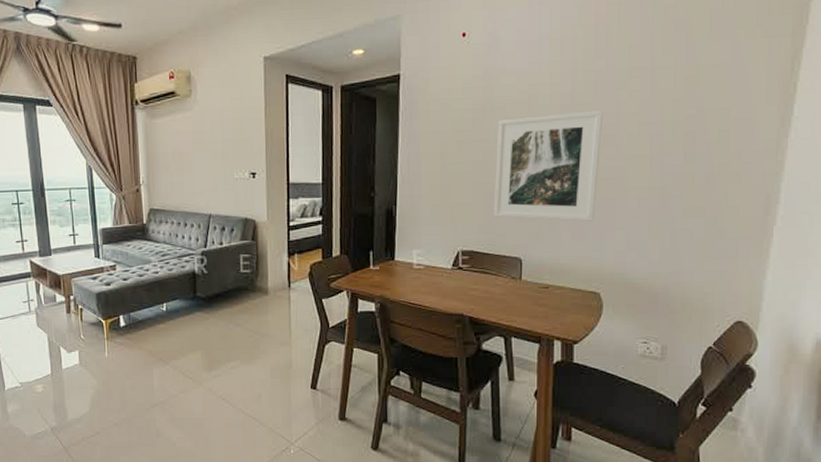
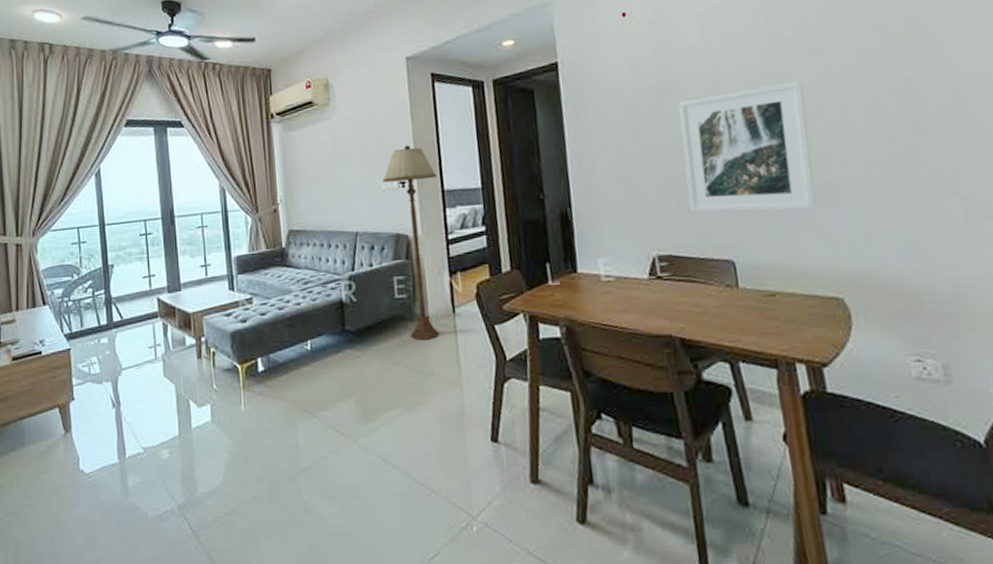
floor lamp: none [236,139,284,308] -> present [383,145,439,340]

